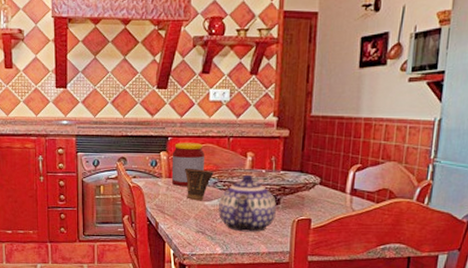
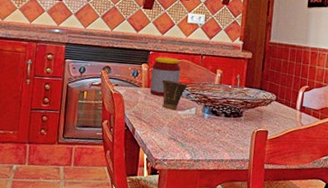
teapot: present [218,174,276,233] -> none [189,88,240,141]

